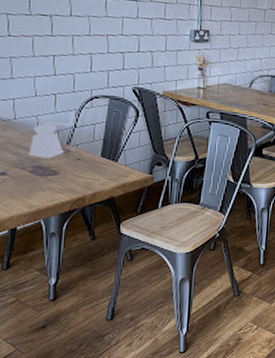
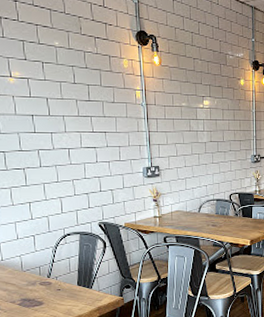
coffee grinder: present [28,111,75,159] -> none [16,249,52,292]

